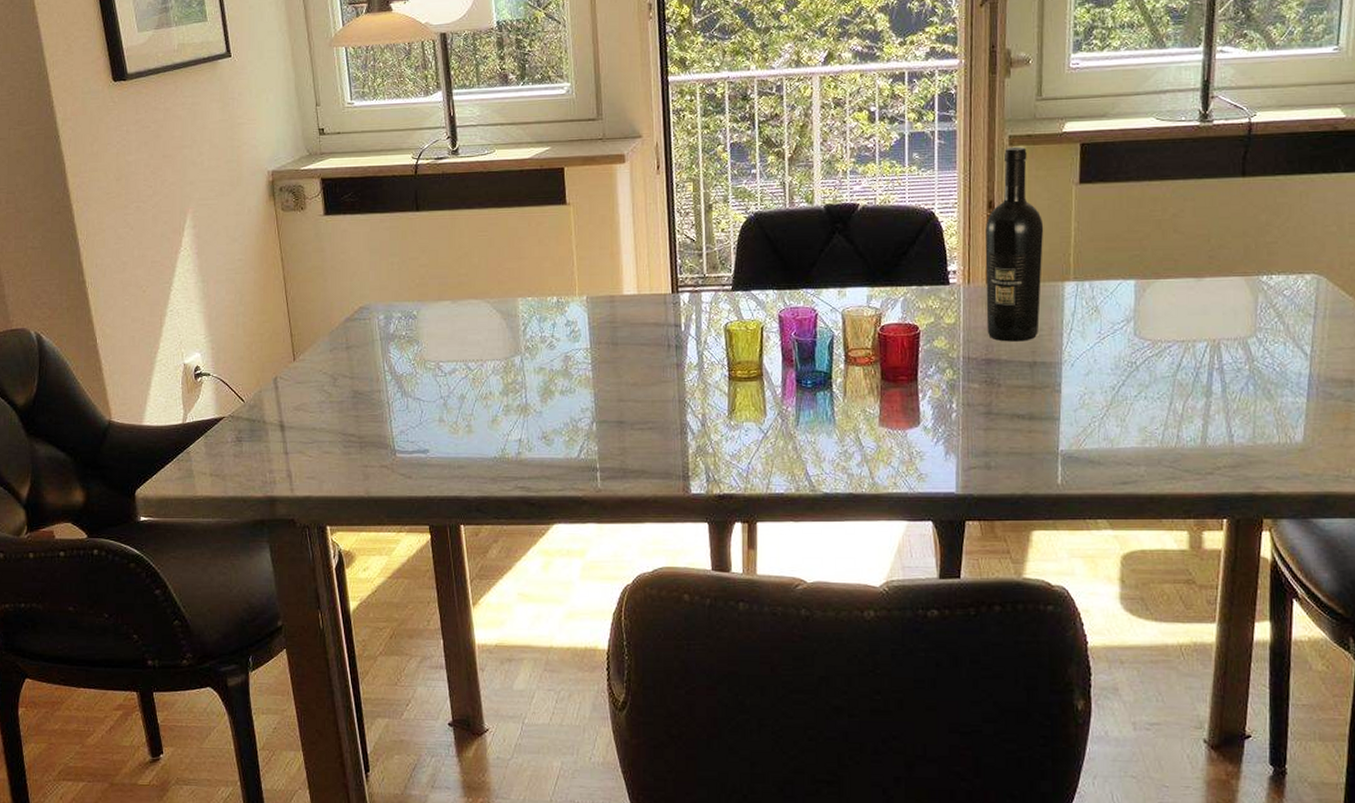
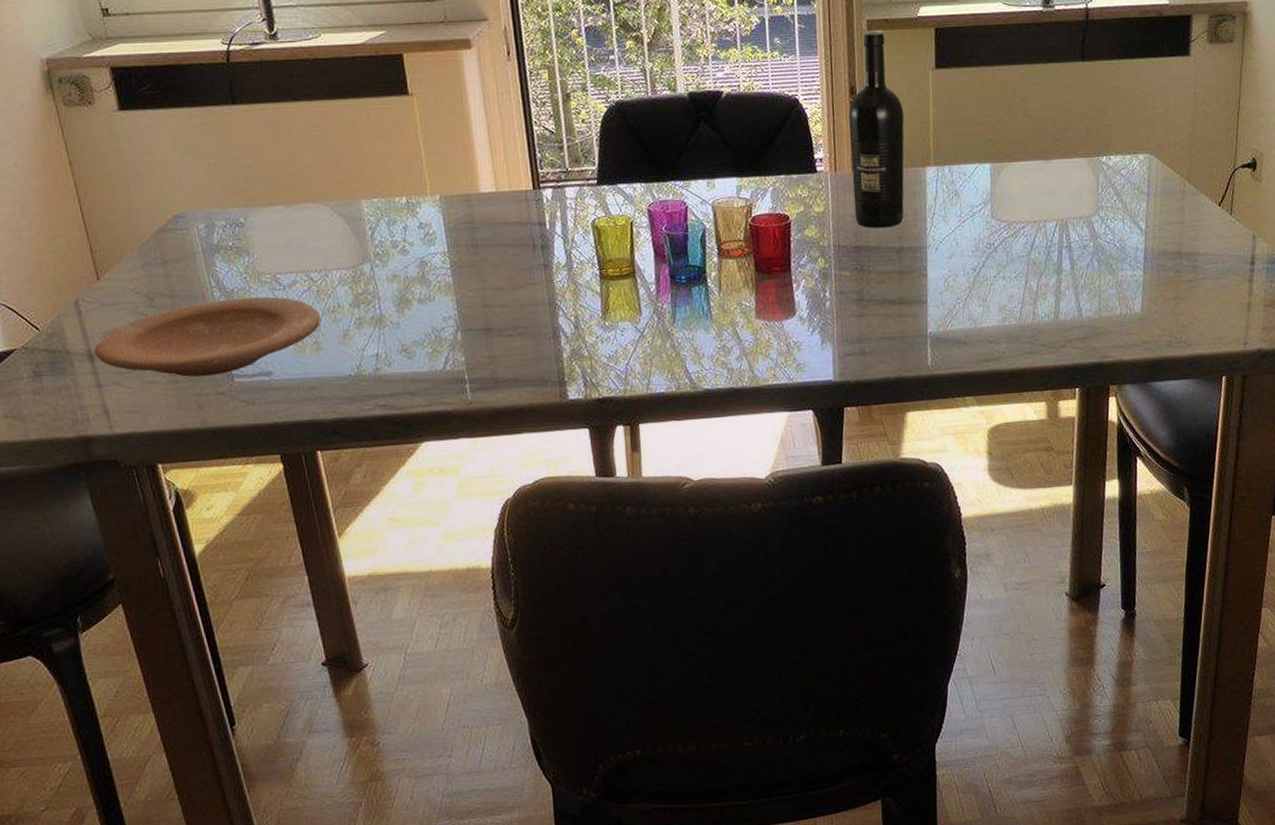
plate: none [285,382,474,450] -> present [94,296,321,377]

